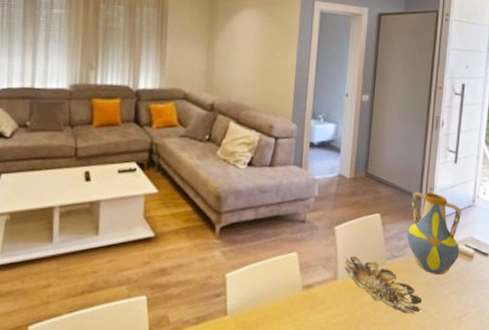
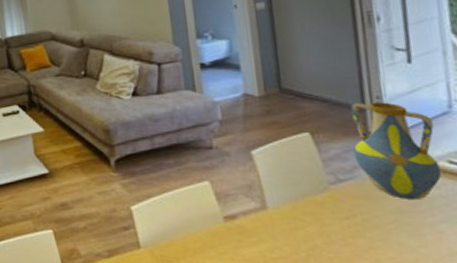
bowl: present [343,256,422,314] -> none [272,182,397,248]

